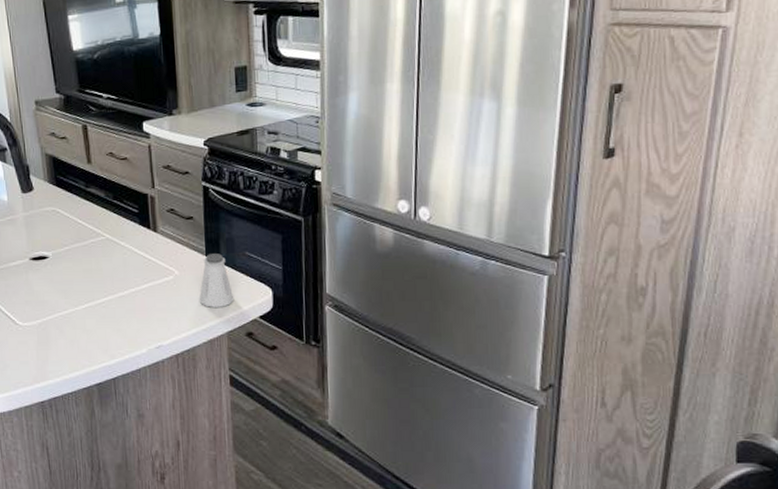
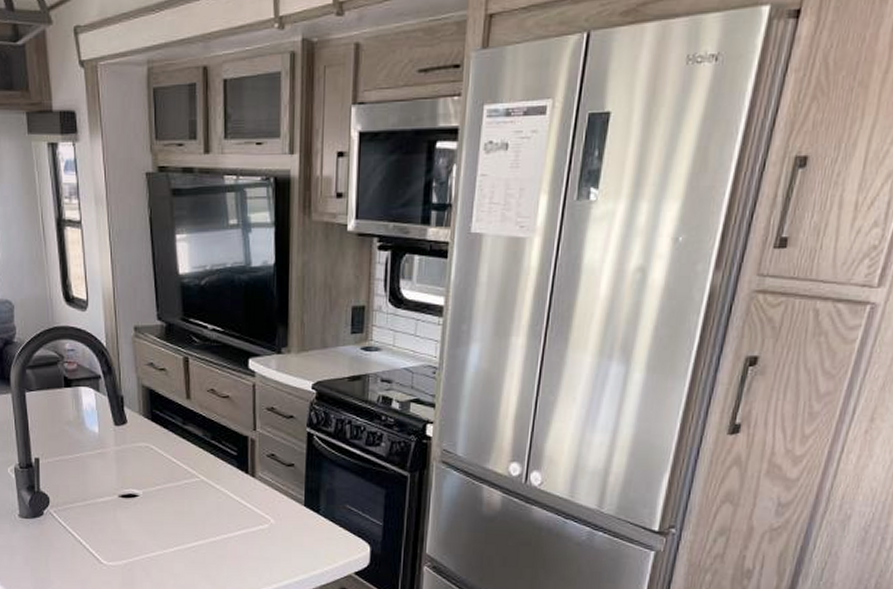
saltshaker: present [199,254,234,307] -> none [293,504,330,560]

